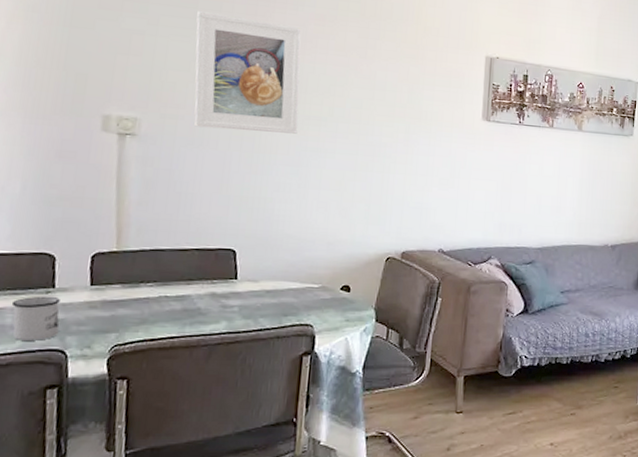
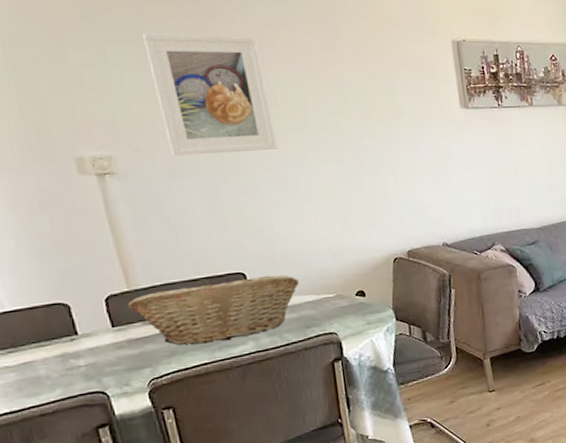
mug: present [11,296,60,341] -> none [39,343,95,389]
fruit basket: none [111,252,287,317] -> present [127,275,299,345]

